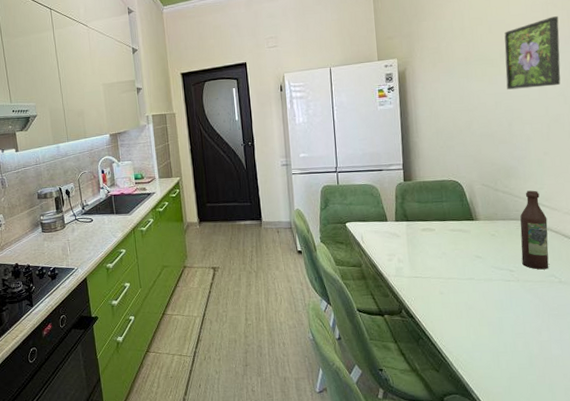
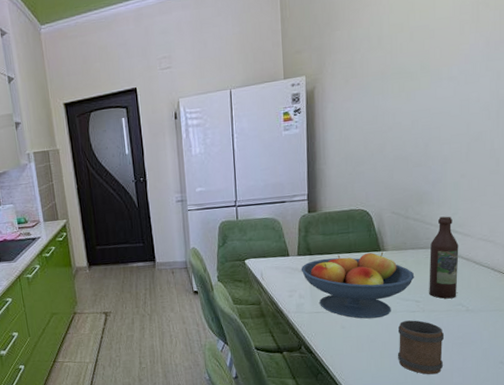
fruit bowl: none [399,221,507,286] -> present [301,252,415,319]
mug: none [494,289,541,345] -> present [397,320,445,375]
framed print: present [504,16,561,90] -> none [425,18,489,106]

